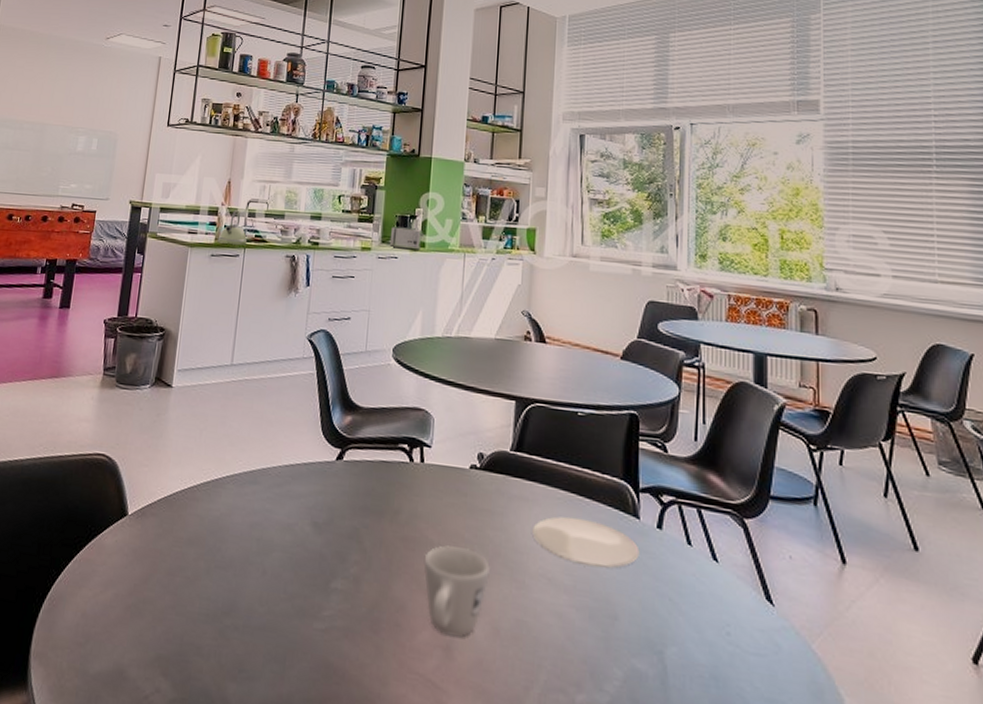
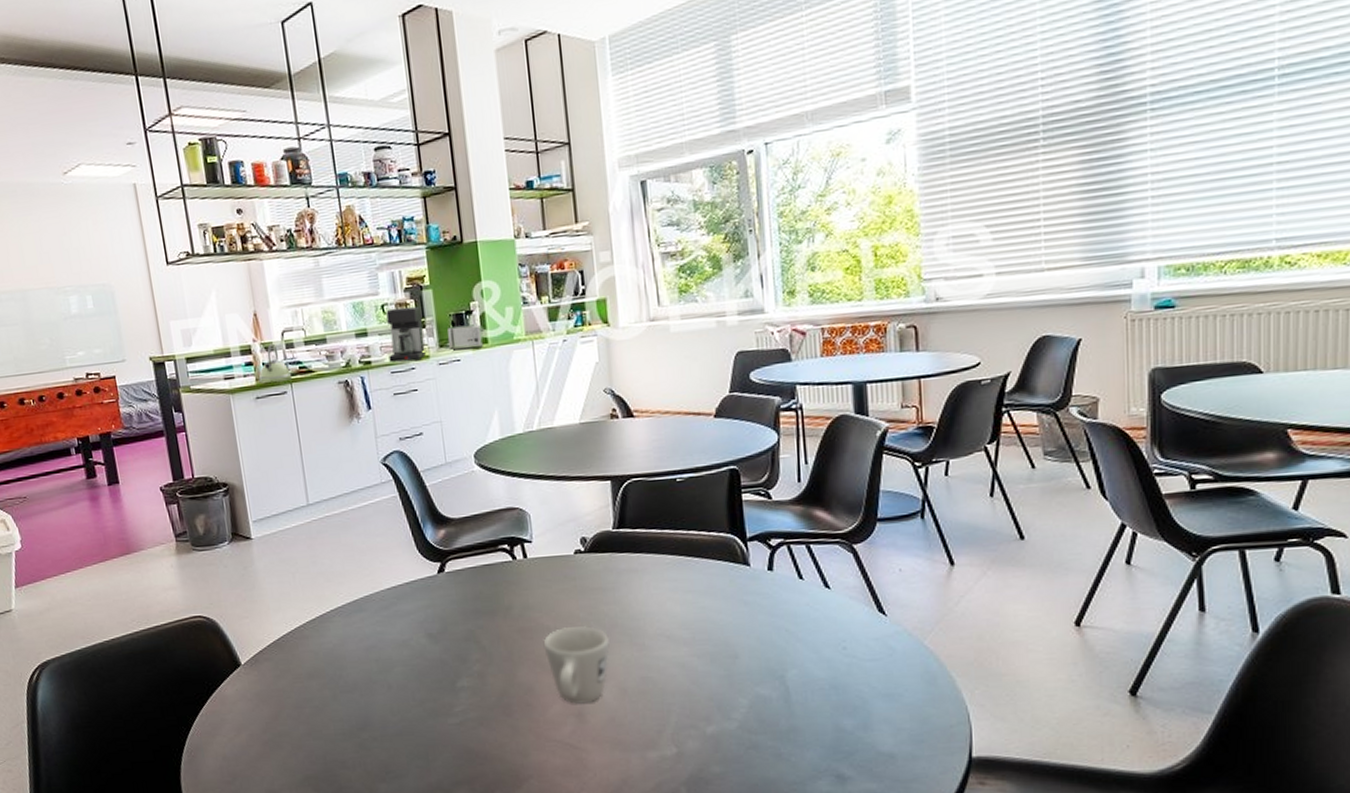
coffee maker: none [335,200,373,251] -> present [386,307,426,363]
plate: present [532,516,640,569] -> none [645,576,753,619]

